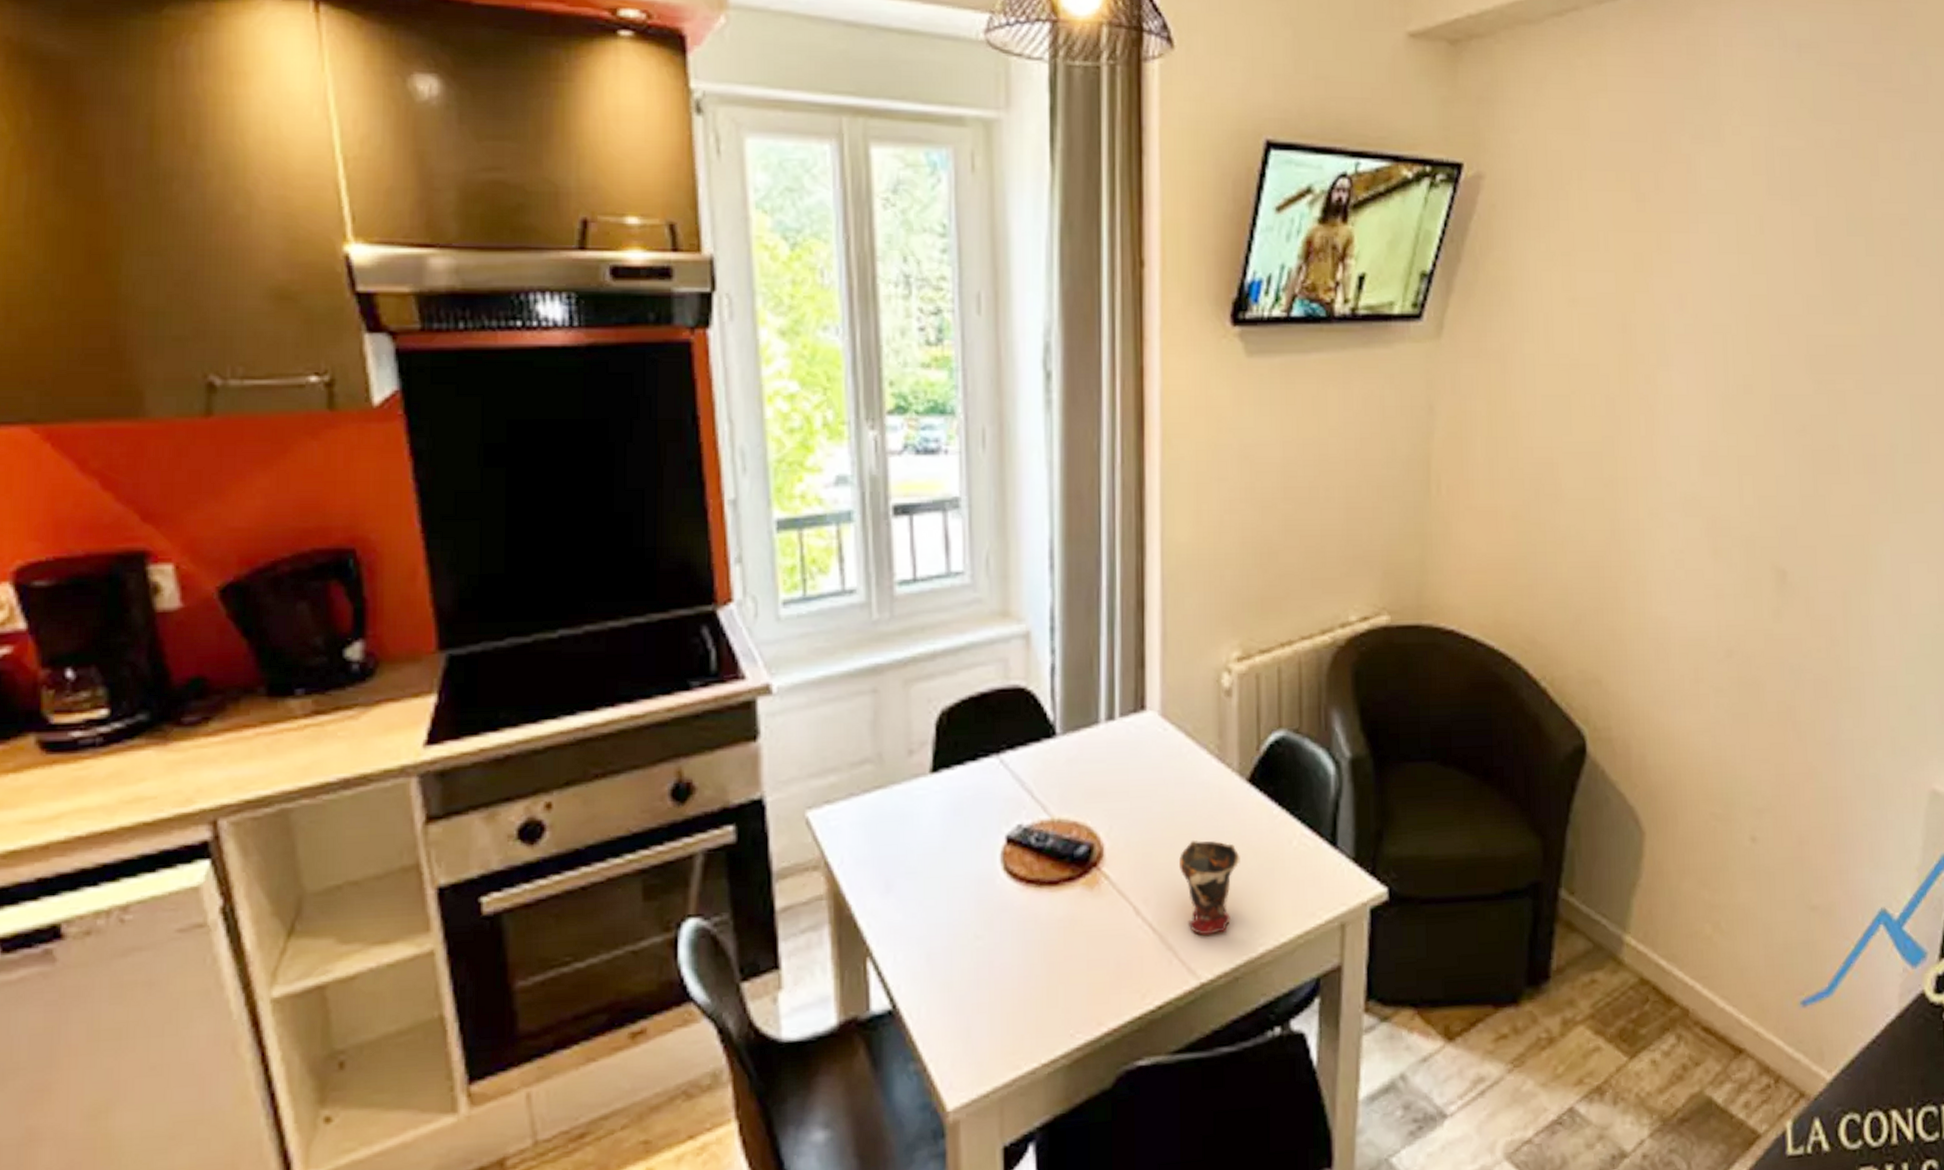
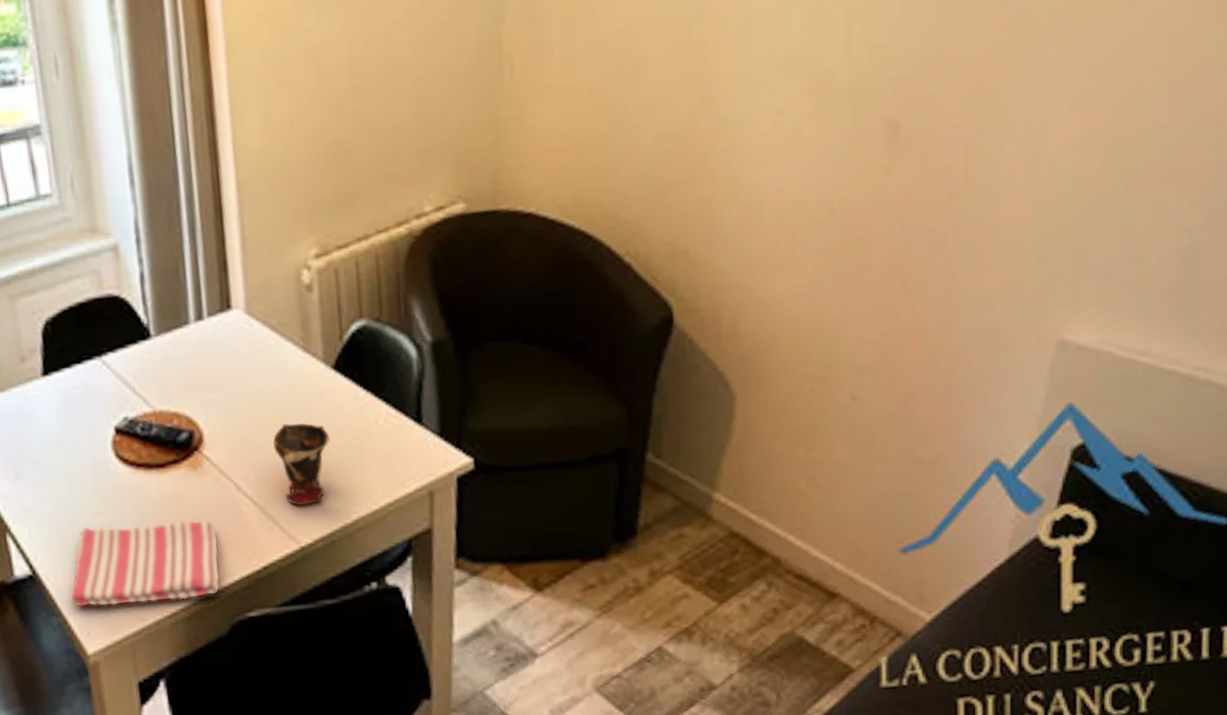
dish towel: none [934,948,1110,1051] -> present [70,520,220,607]

